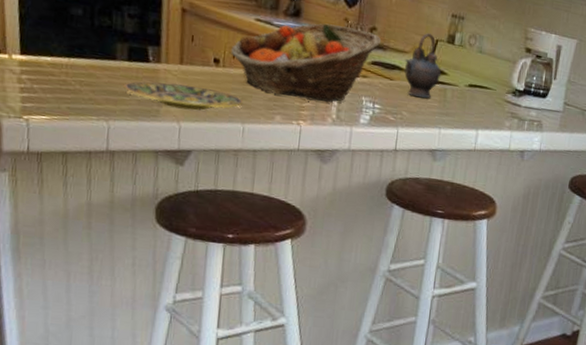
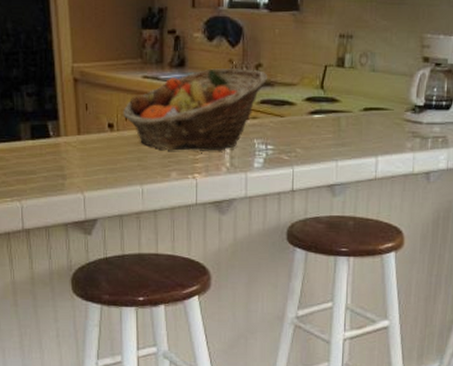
plate: present [123,81,244,110] -> none [30,155,140,179]
teapot: present [403,33,441,99] -> none [294,60,332,131]

